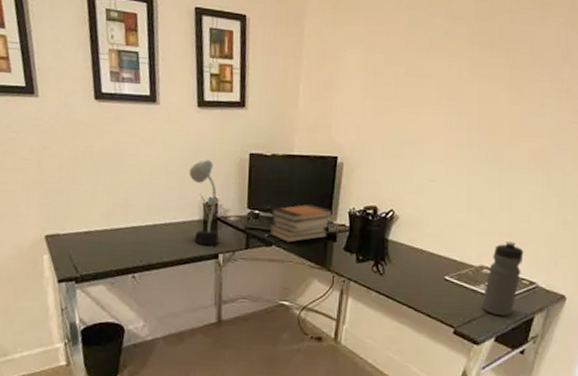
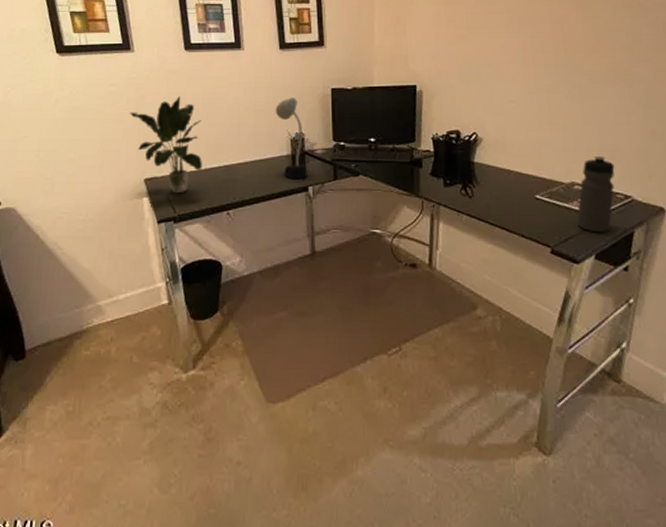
potted plant: none [31,149,109,253] -> present [130,96,202,194]
book stack: present [270,204,334,243] -> none [356,133,417,171]

